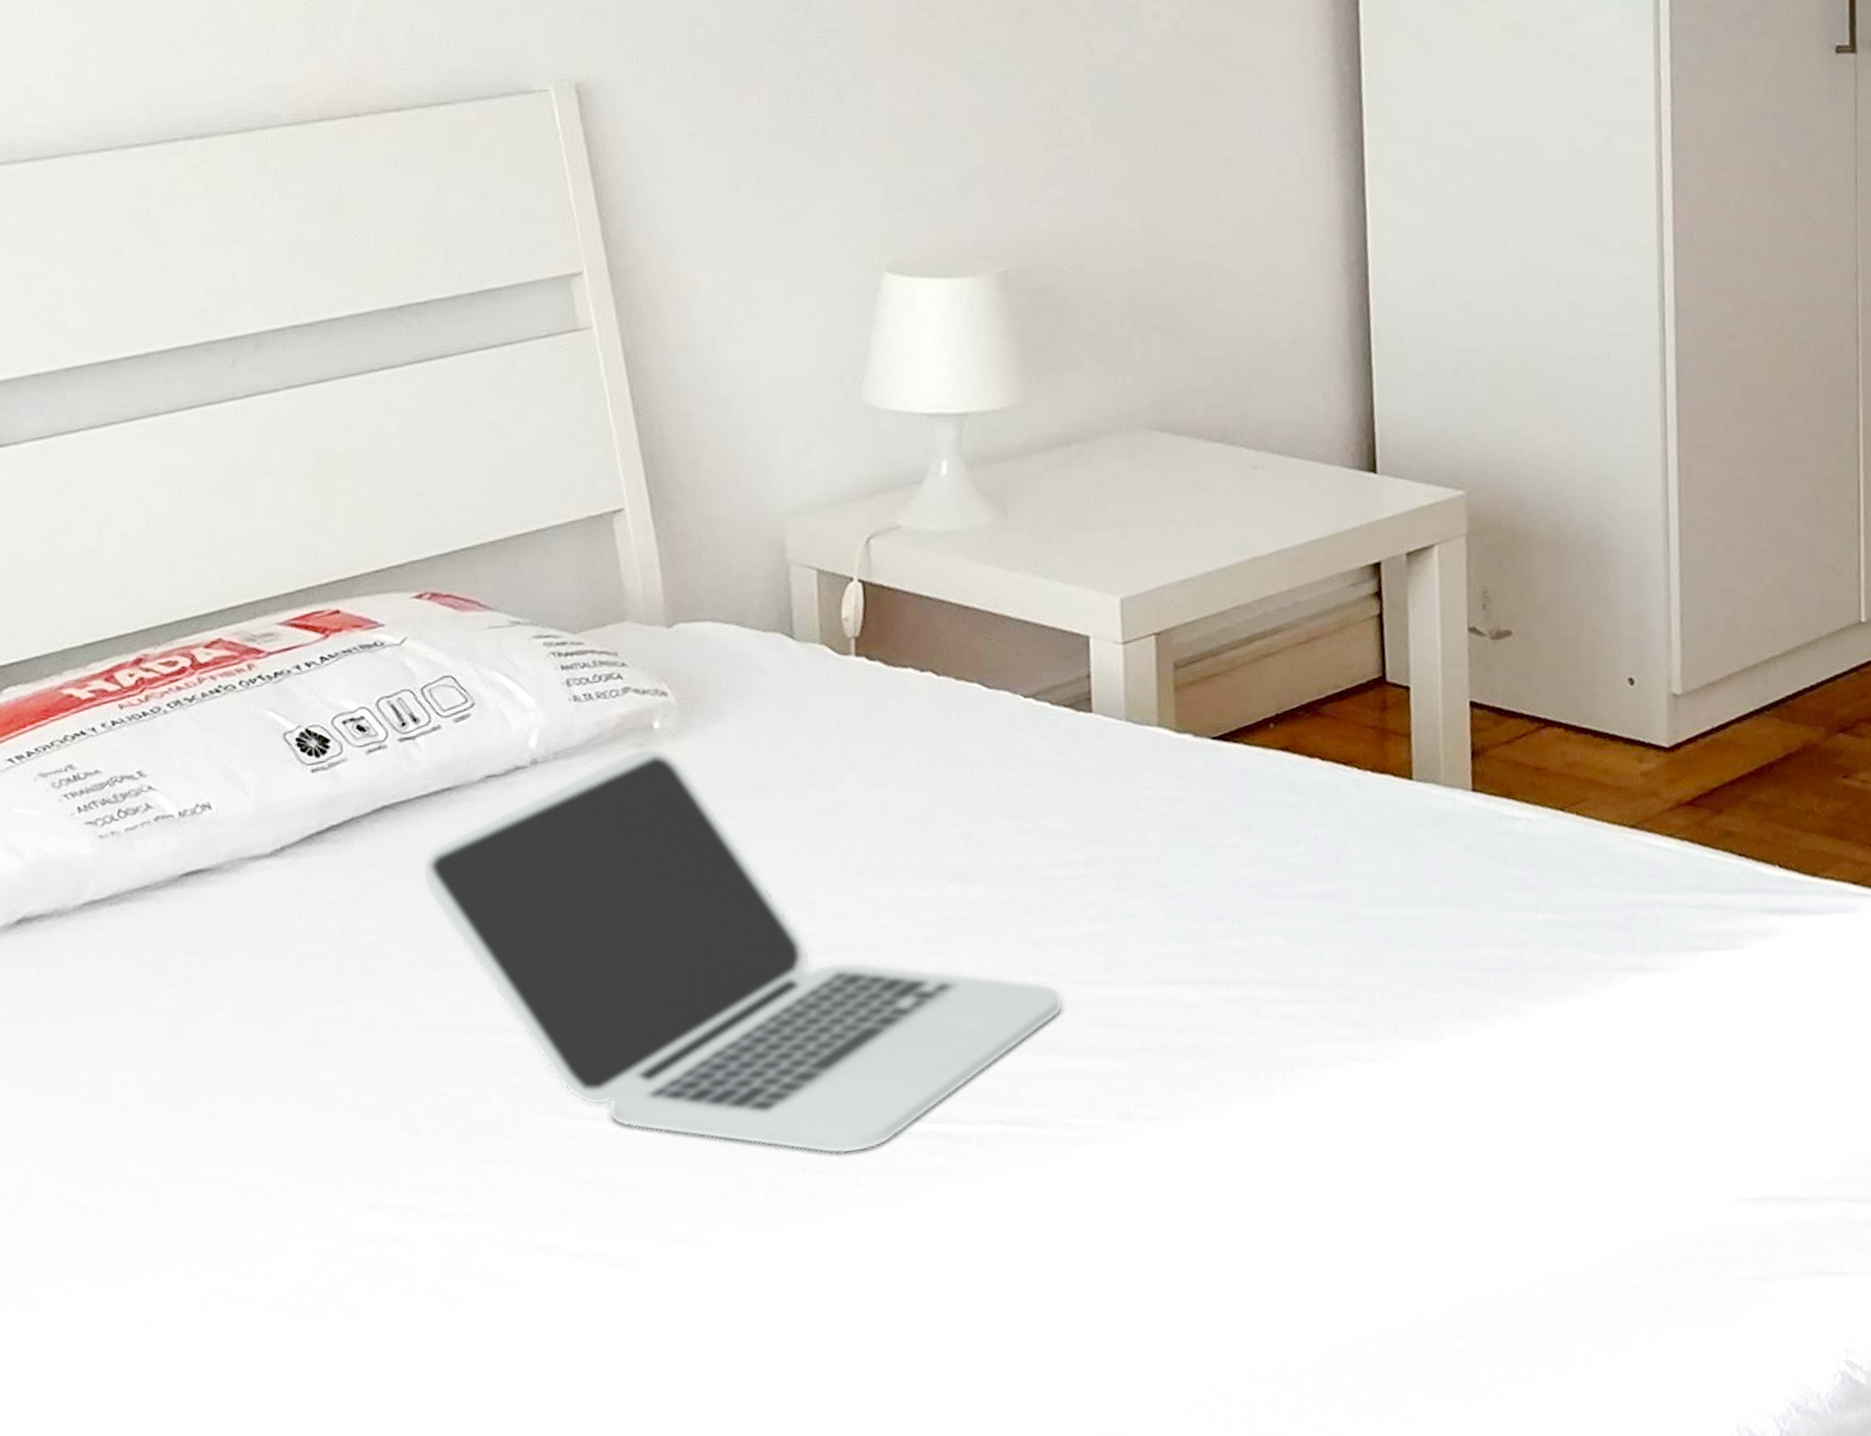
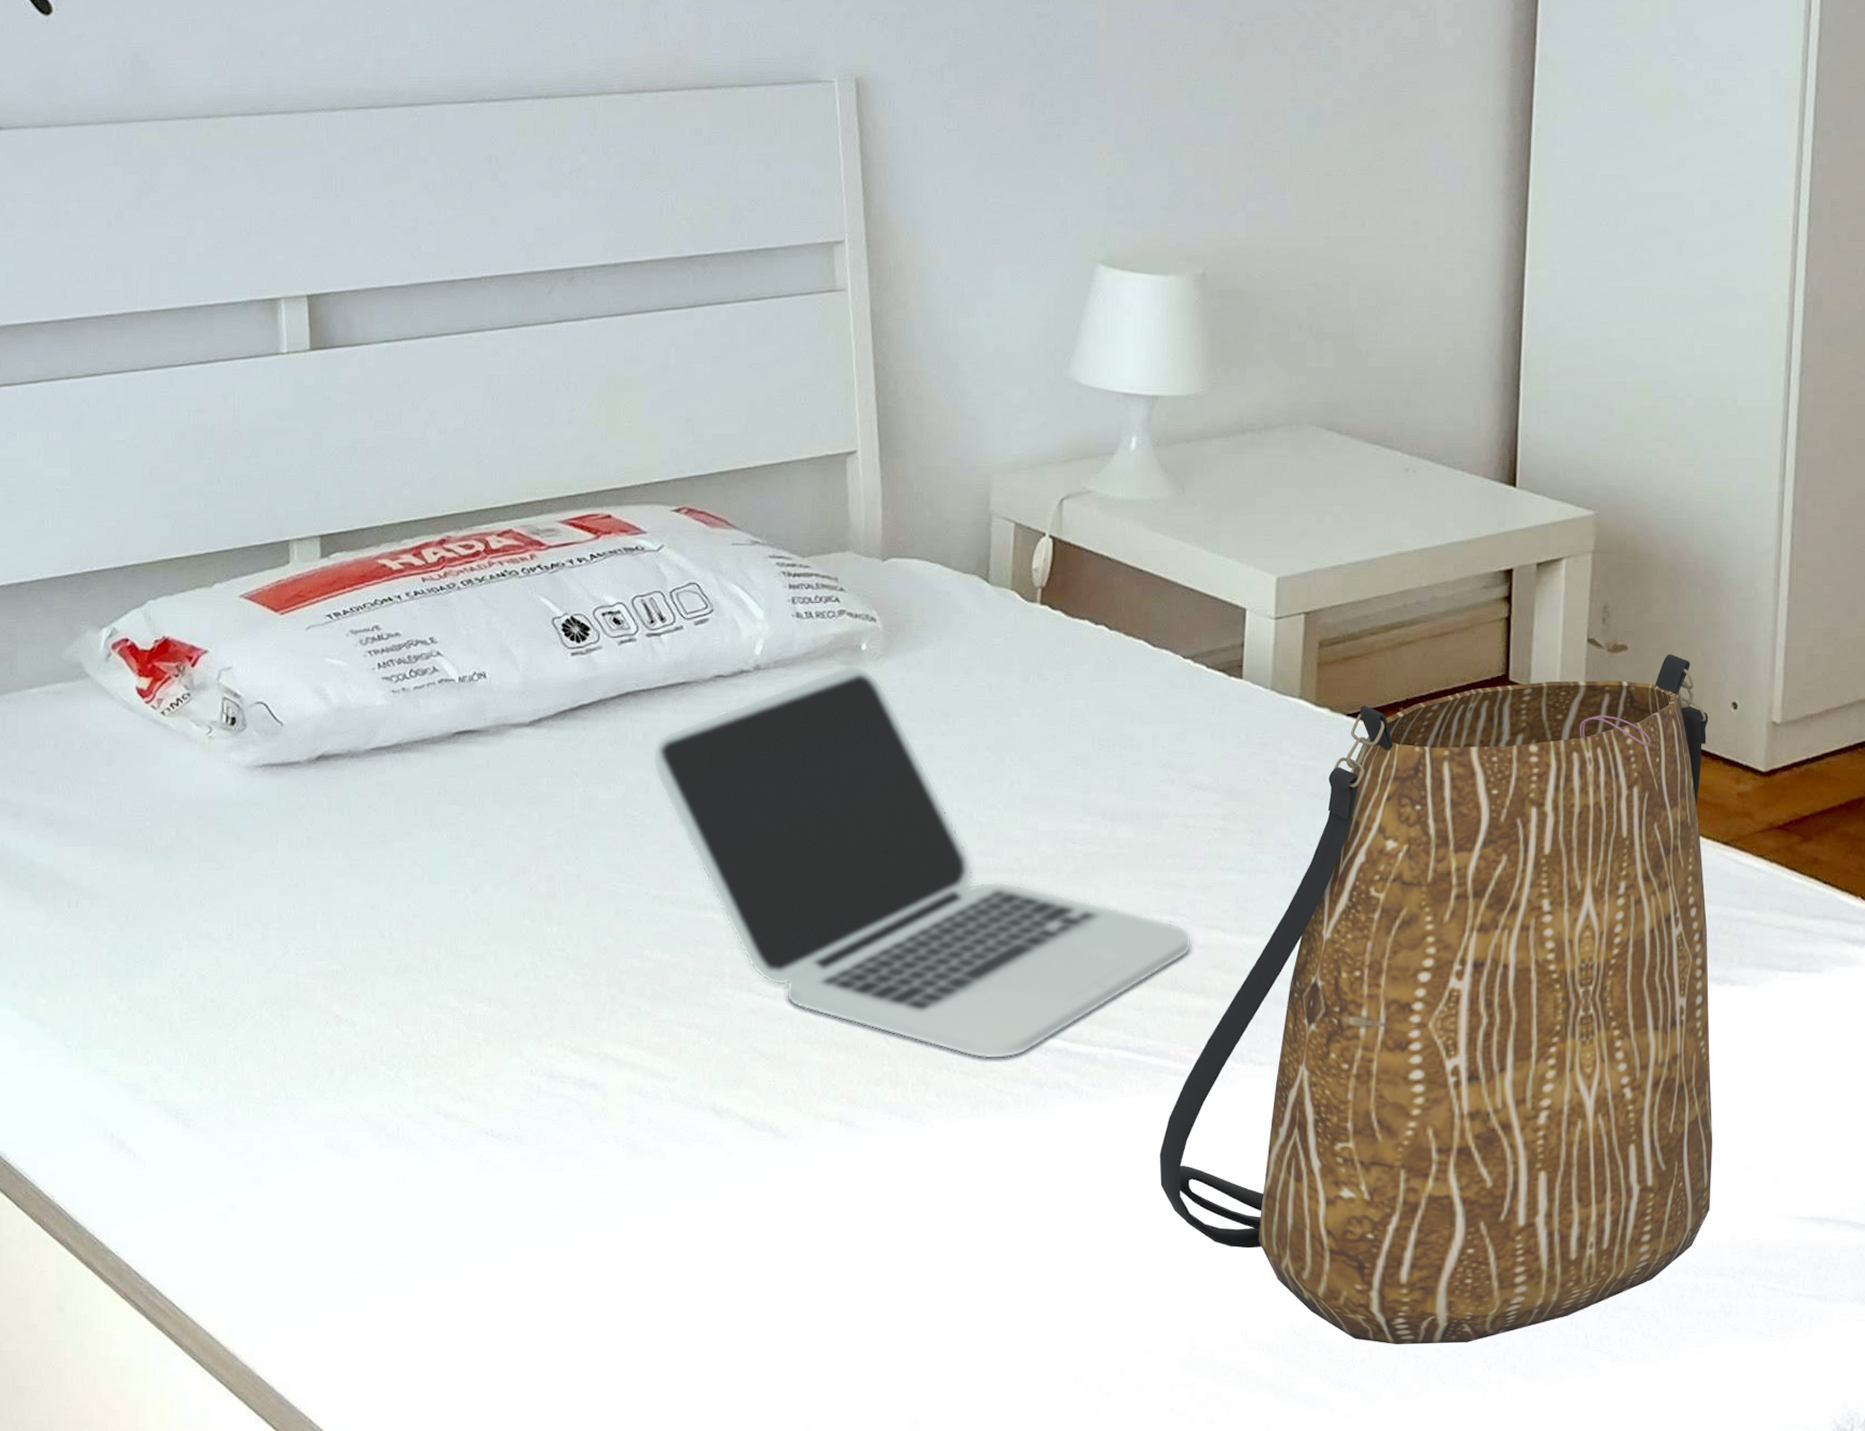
tote bag: none [1048,634,1645,1390] -> present [1159,654,1713,1345]

